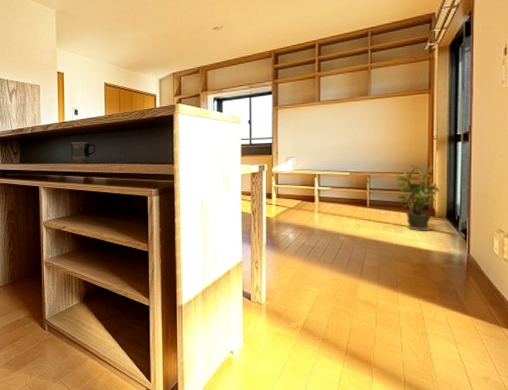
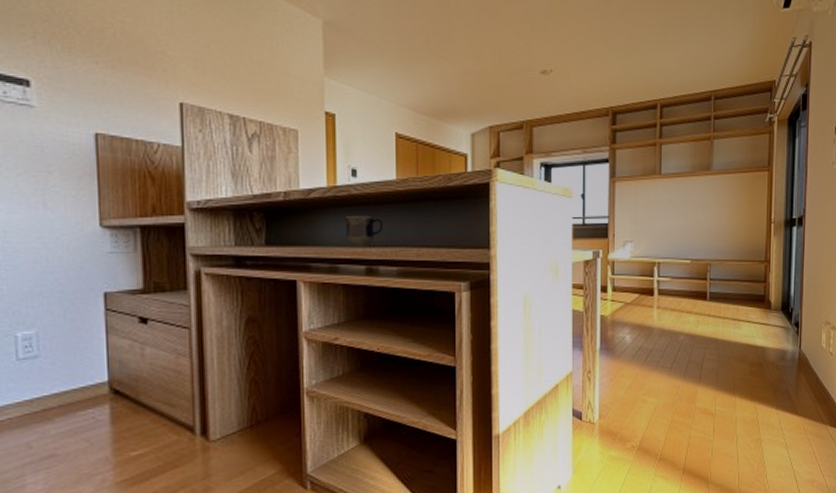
potted plant: present [394,164,440,231] -> none [733,251,776,326]

